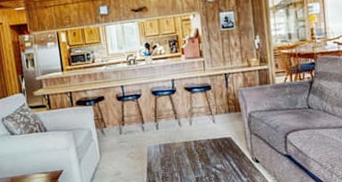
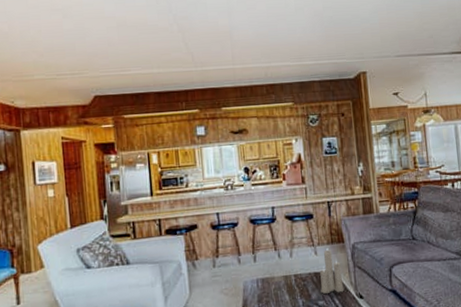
candle: none [218,117,241,158] -> present [320,248,344,294]

